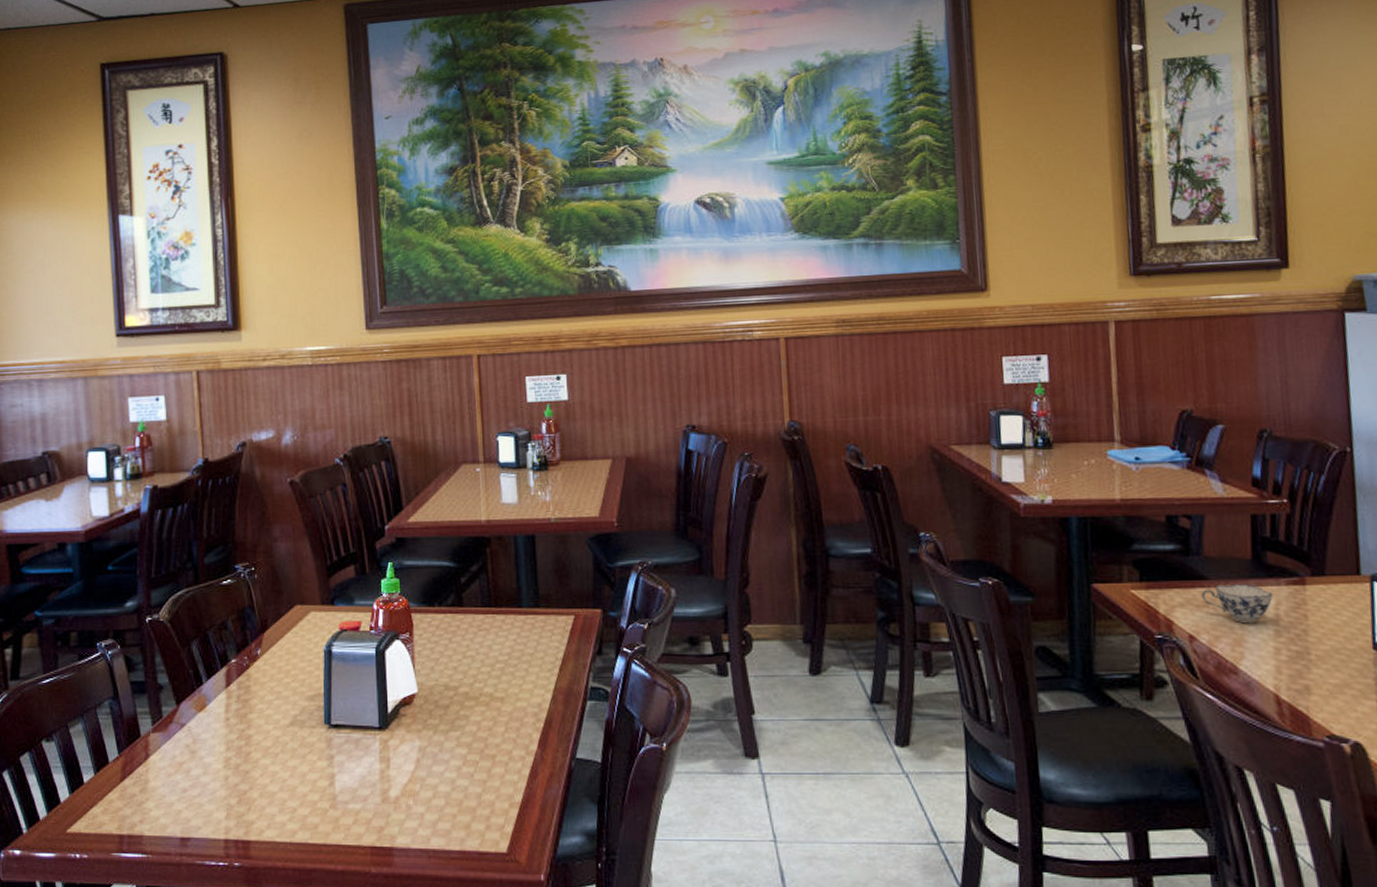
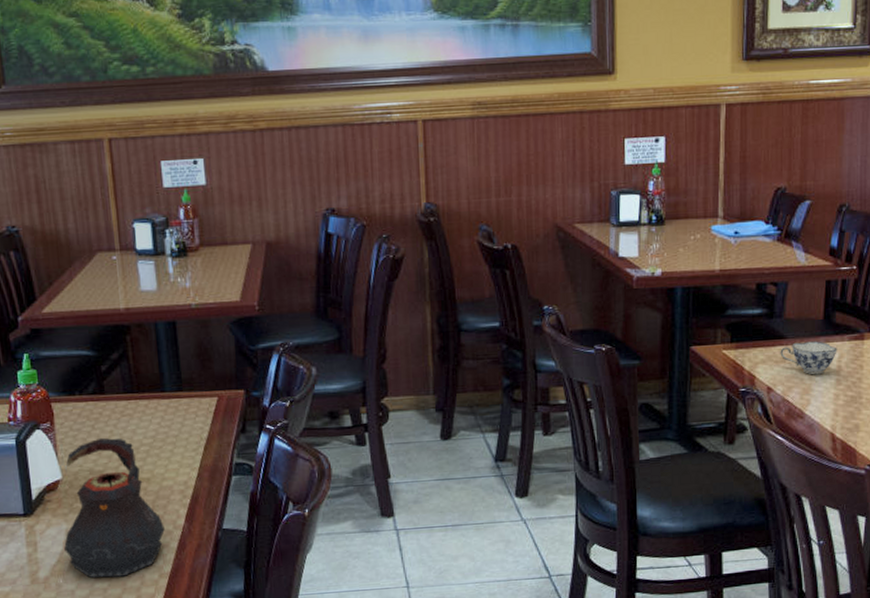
teapot: none [416,652,517,803] -> present [64,437,165,578]

